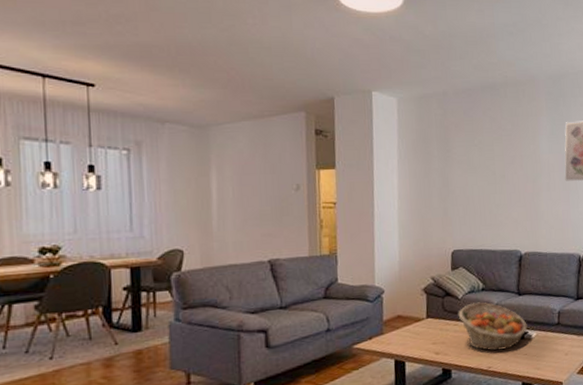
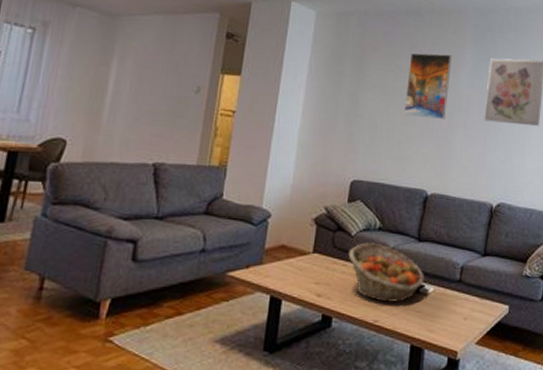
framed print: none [491,124,530,186] -> present [404,52,452,119]

